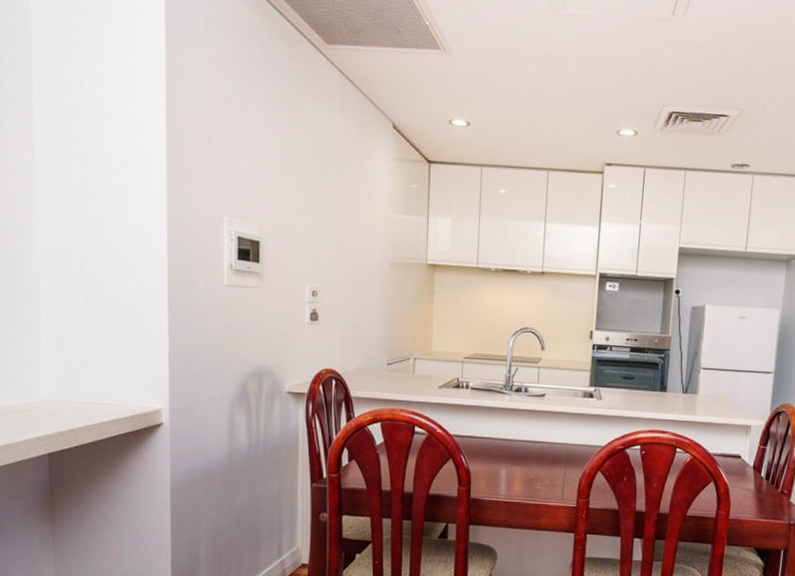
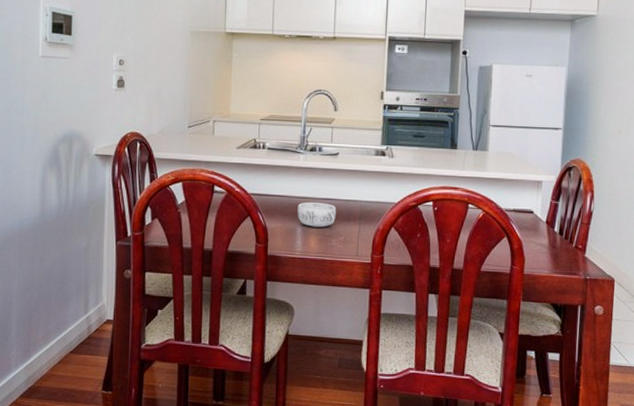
decorative bowl: none [501,444,542,471] -> present [297,201,337,227]

